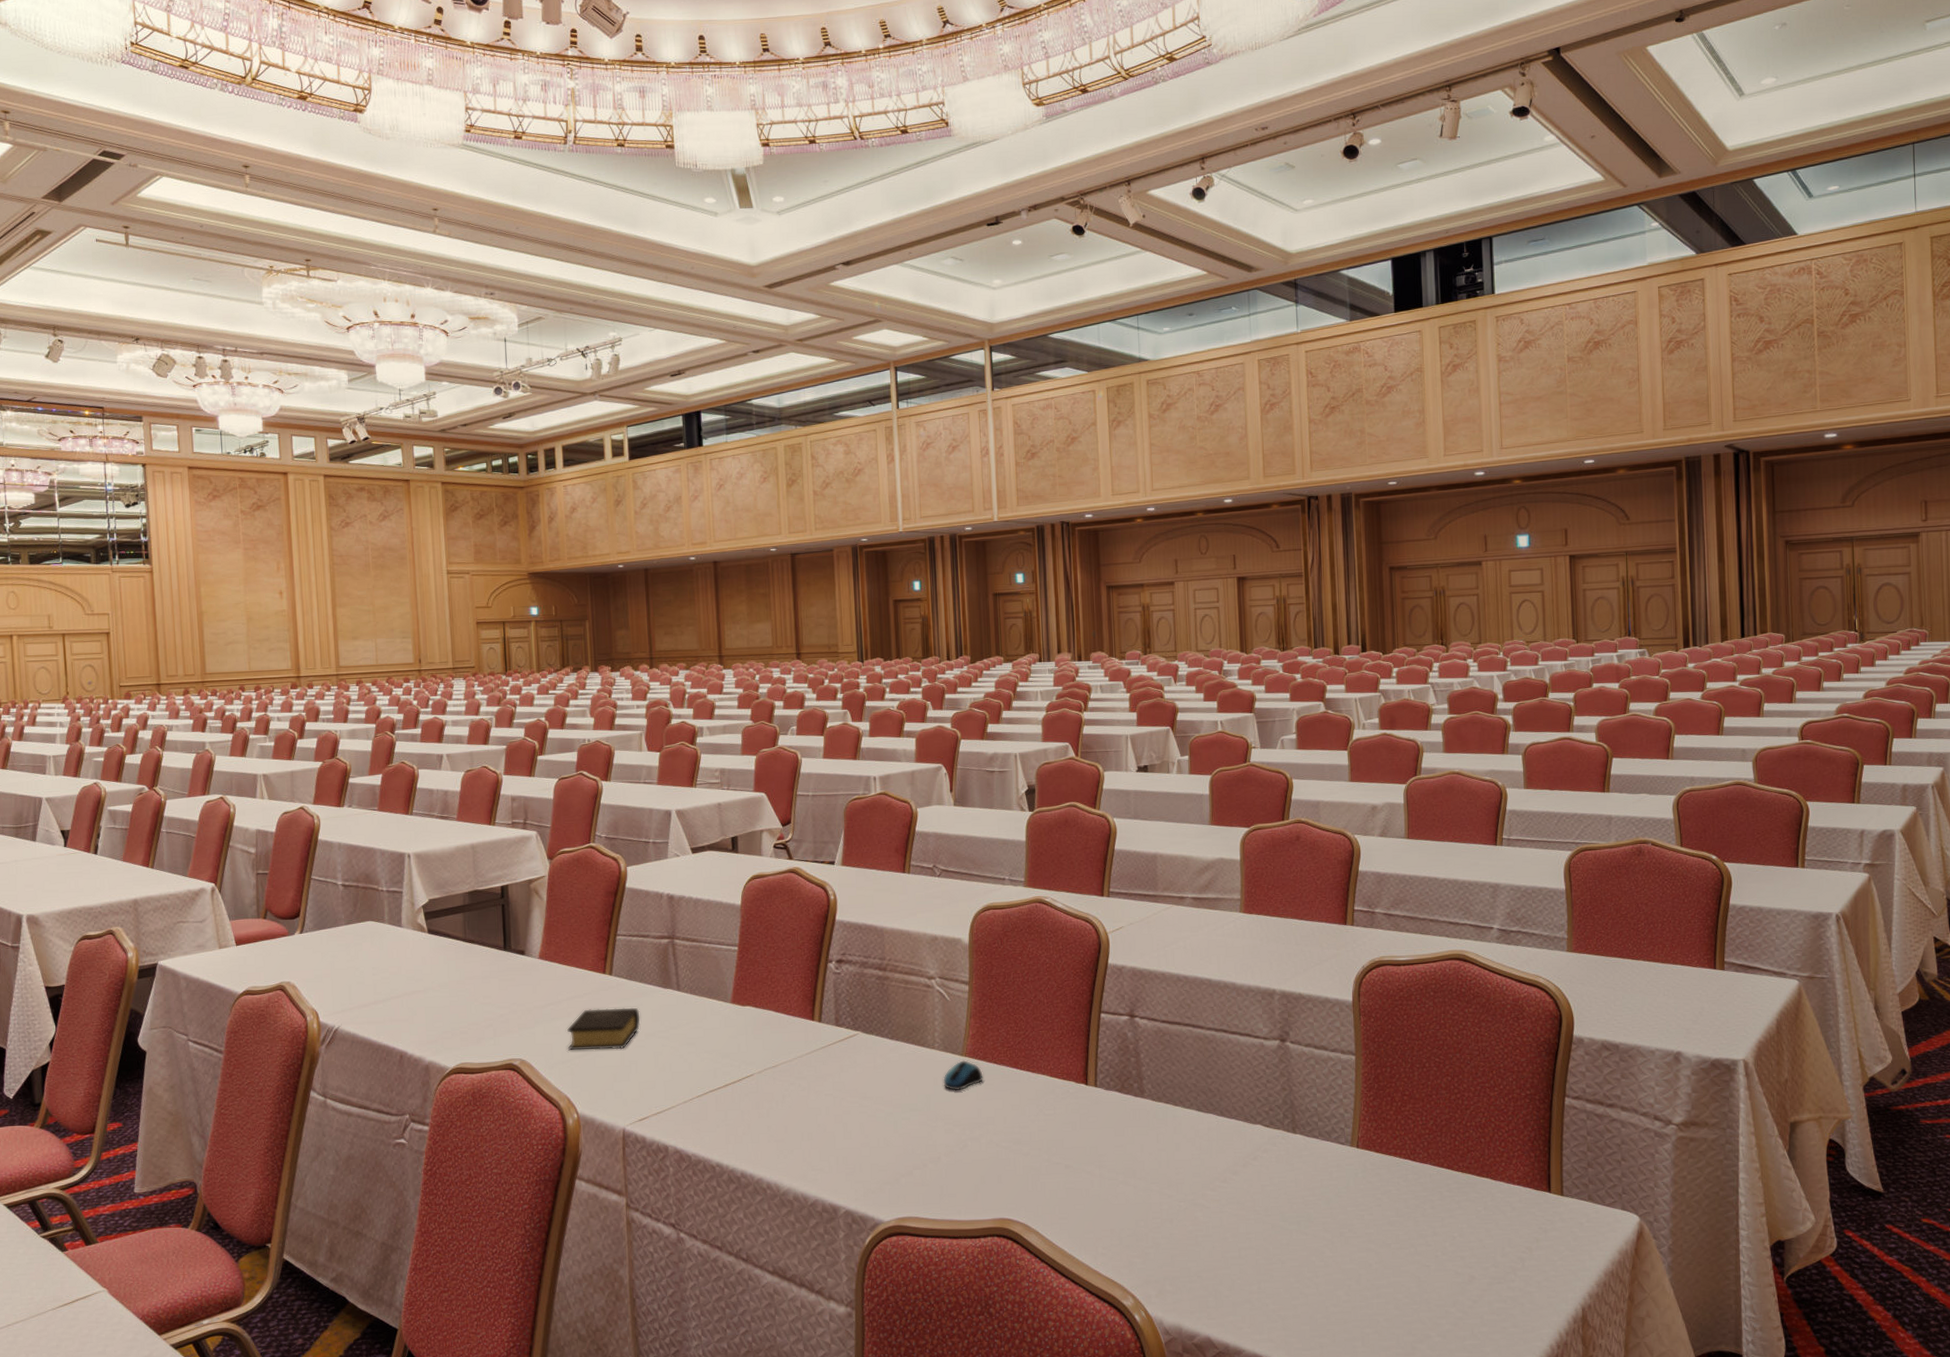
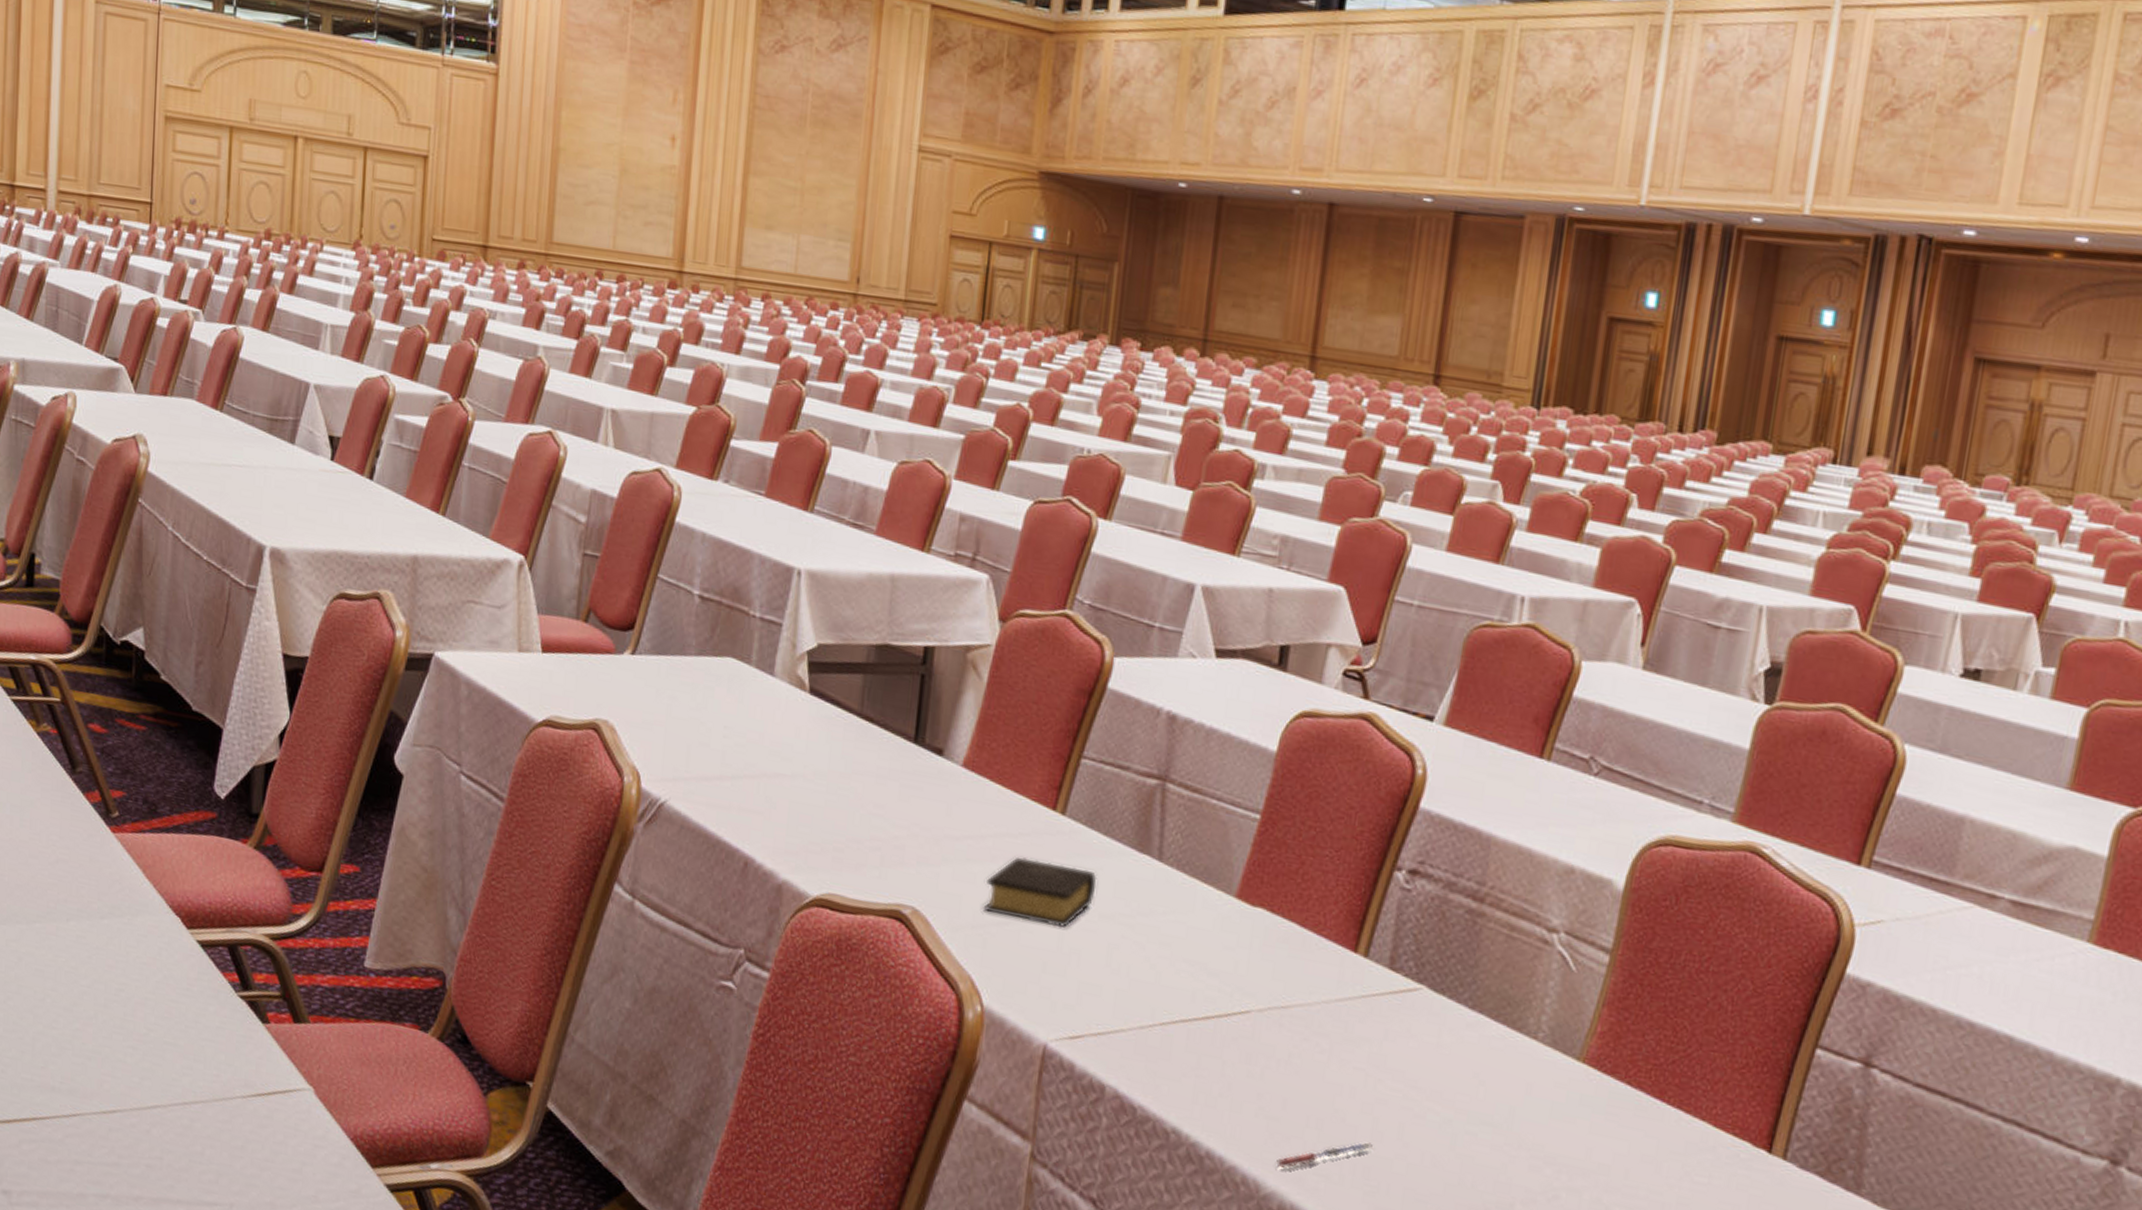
pen: none [787,1141,847,1172] -> present [1276,1142,1374,1170]
computer mouse: present [943,1060,983,1091] -> none [1540,1067,1607,1113]

